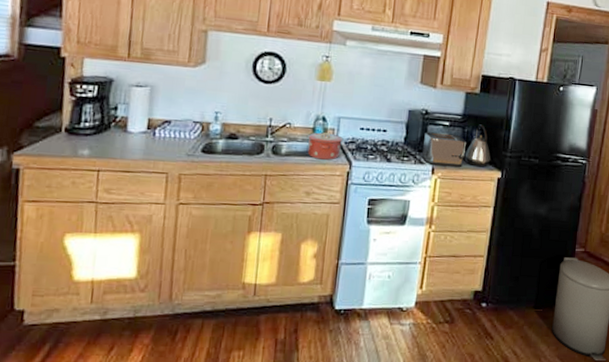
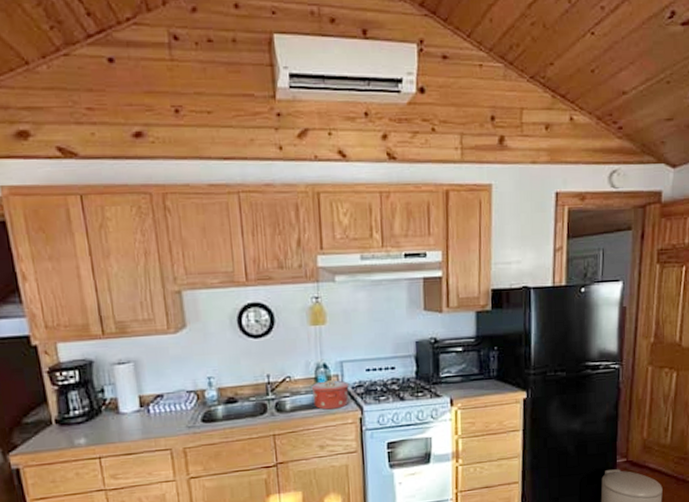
toaster: present [421,132,467,168] -> none [436,359,485,397]
kettle: present [464,124,491,168] -> none [484,344,514,391]

